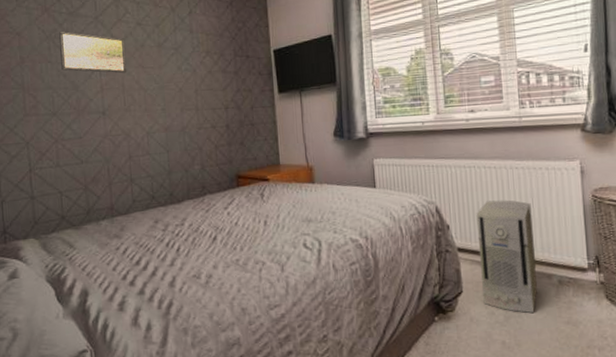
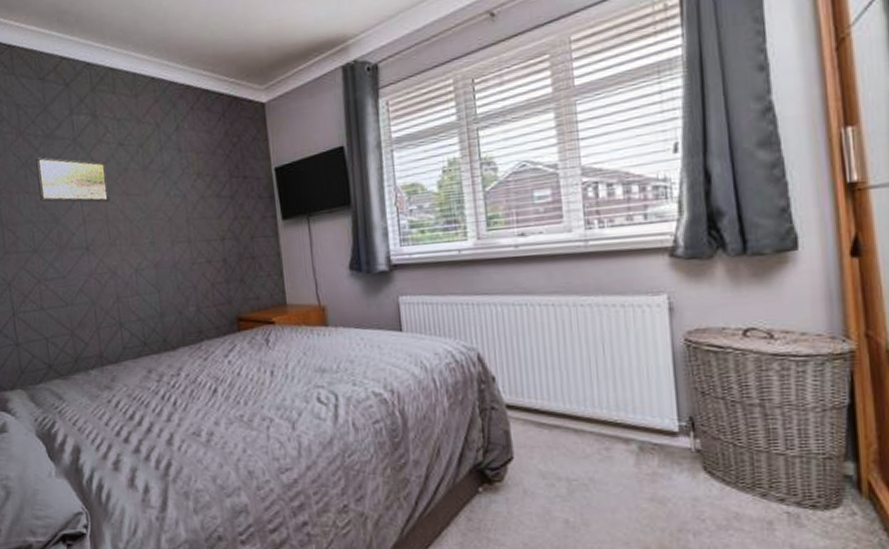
air purifier: present [476,200,537,313] -> none [529,345,611,486]

